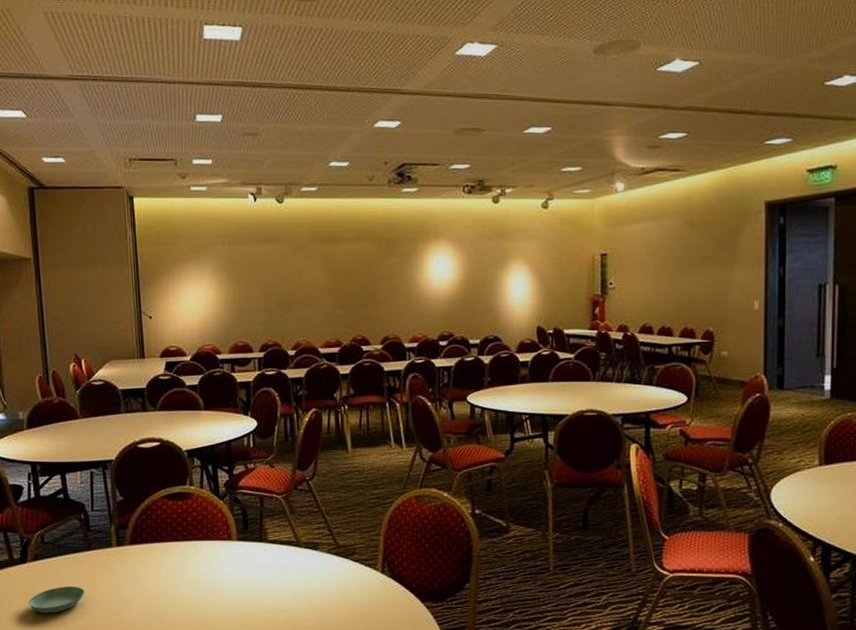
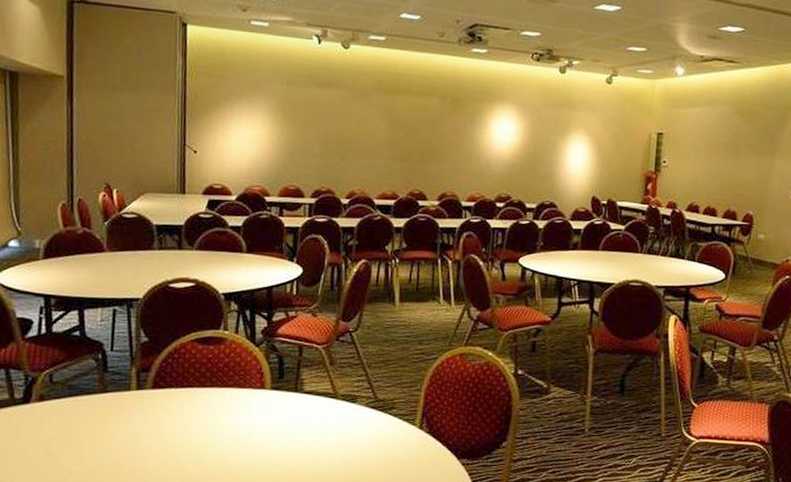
saucer: present [28,586,85,614] -> none [28,429,96,459]

